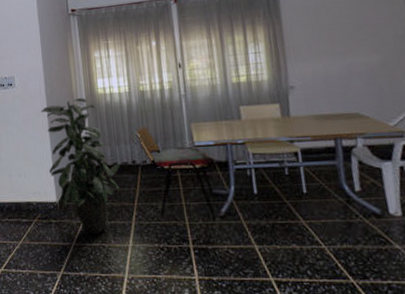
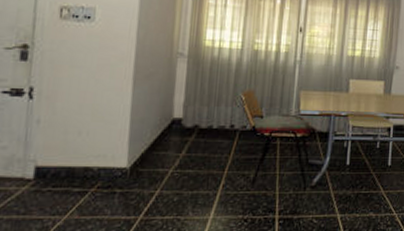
indoor plant: present [41,97,121,234] -> none [123,47,217,206]

